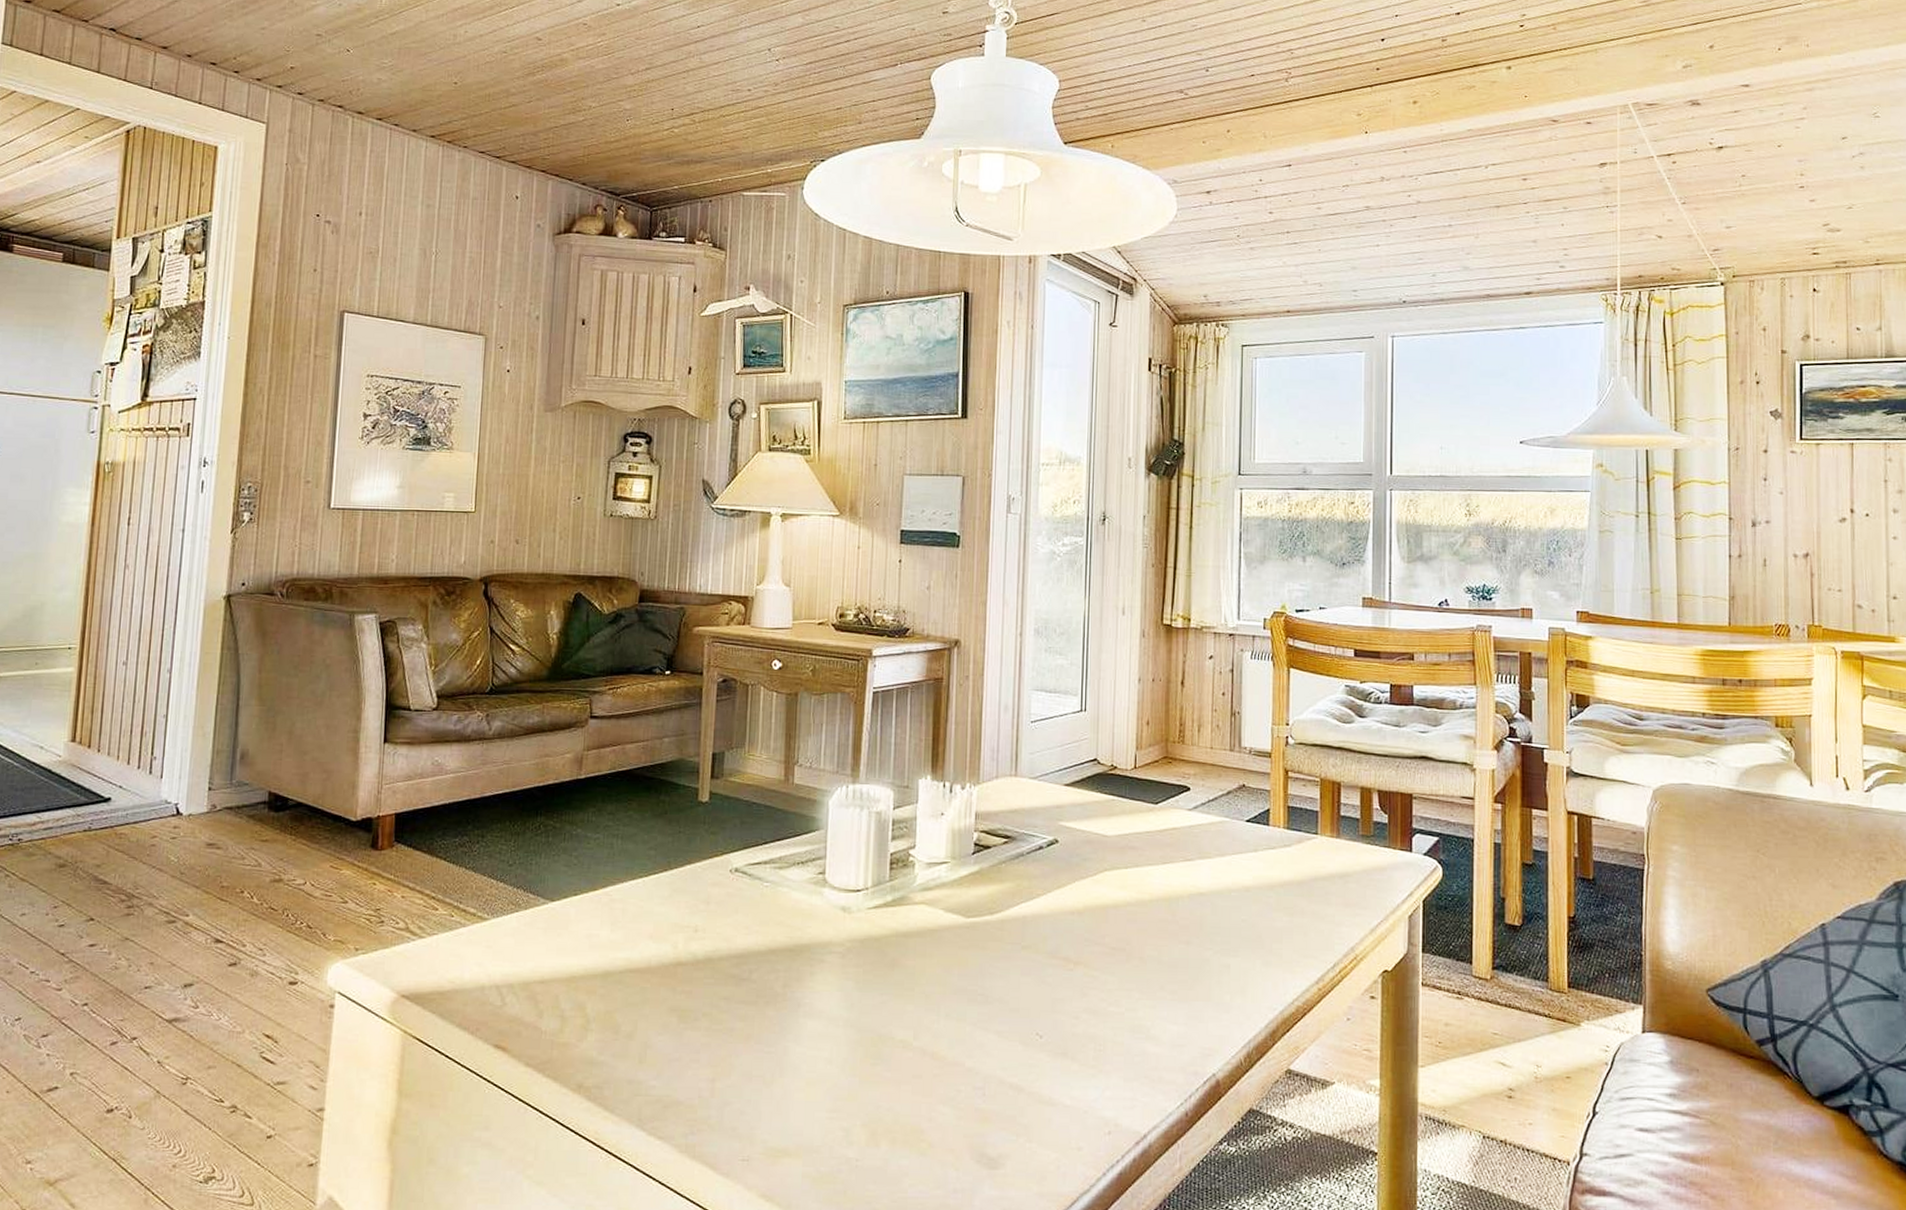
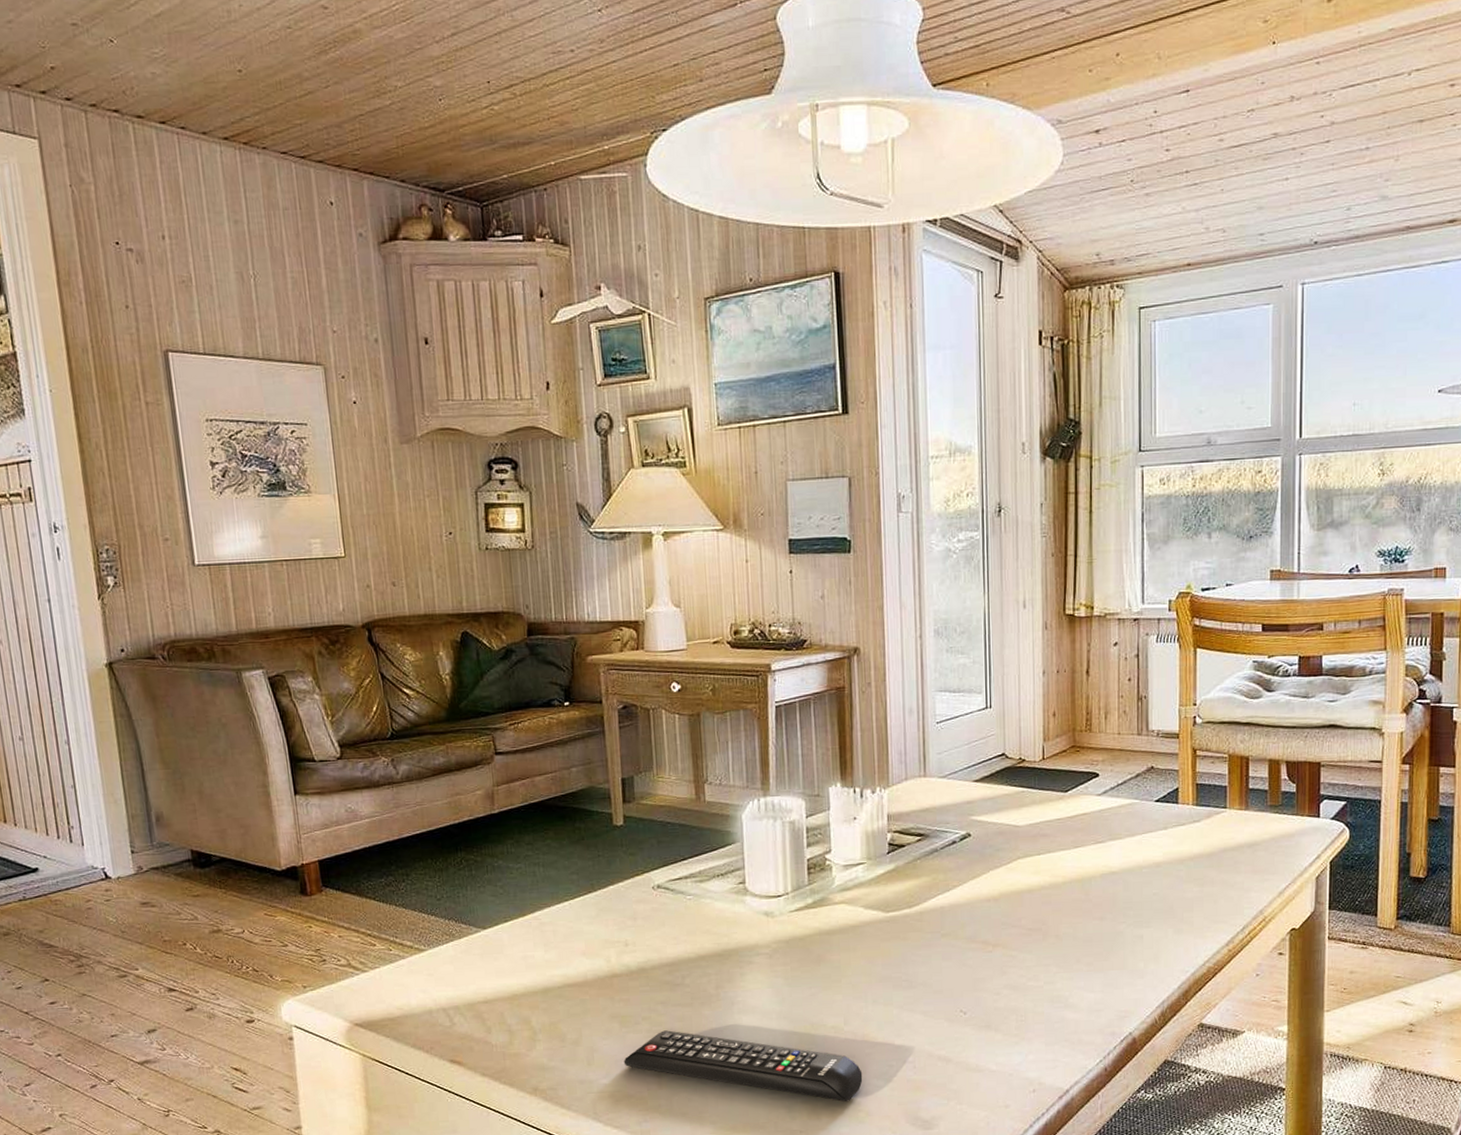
remote control: none [677,1030,928,1128] -> present [623,1030,863,1101]

